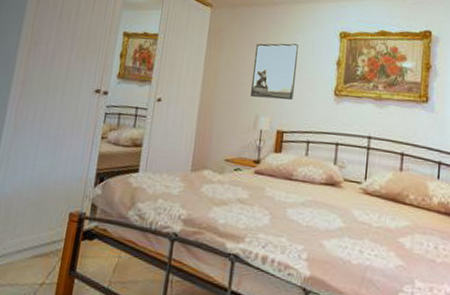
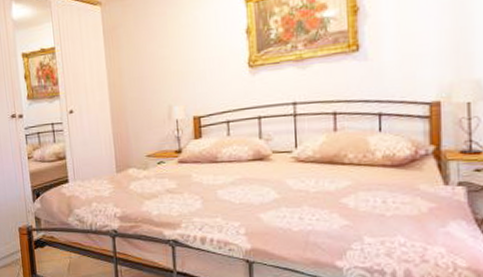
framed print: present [251,43,300,100] -> none [155,22,204,88]

